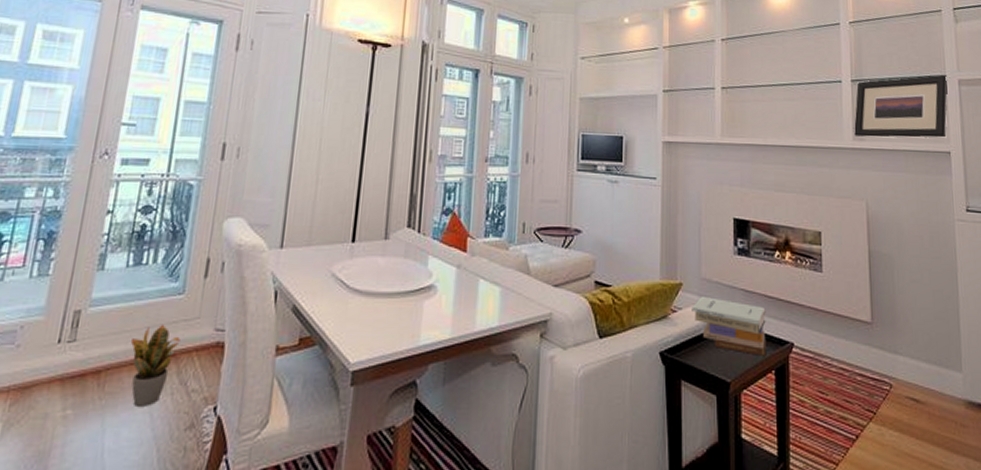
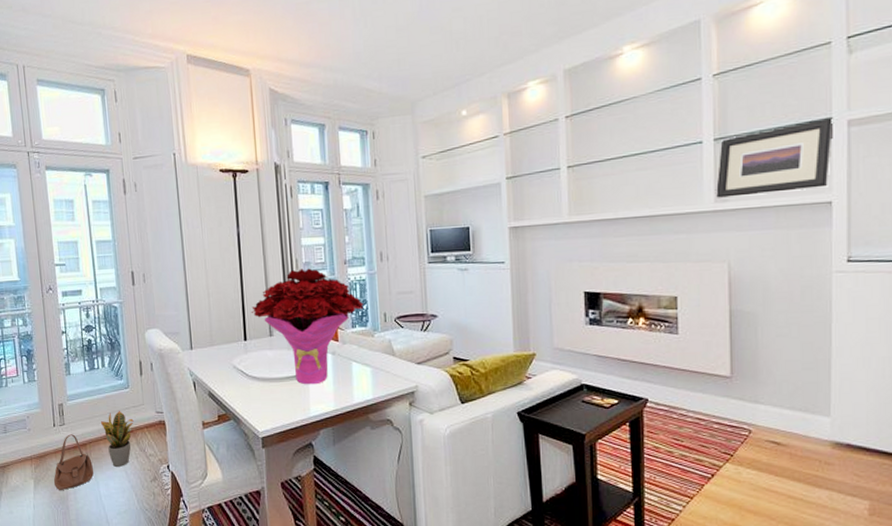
handbag: none [33,355,104,442] -> present [53,434,94,491]
flower bouquet: none [366,162,502,303] -> present [250,268,364,384]
books: present [692,295,767,356] -> none [545,363,621,411]

